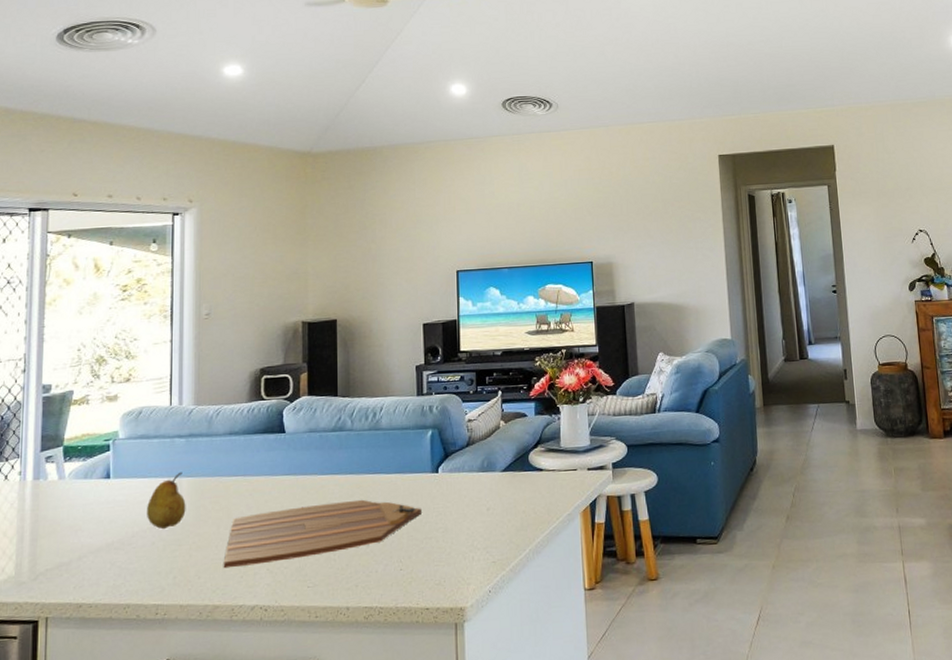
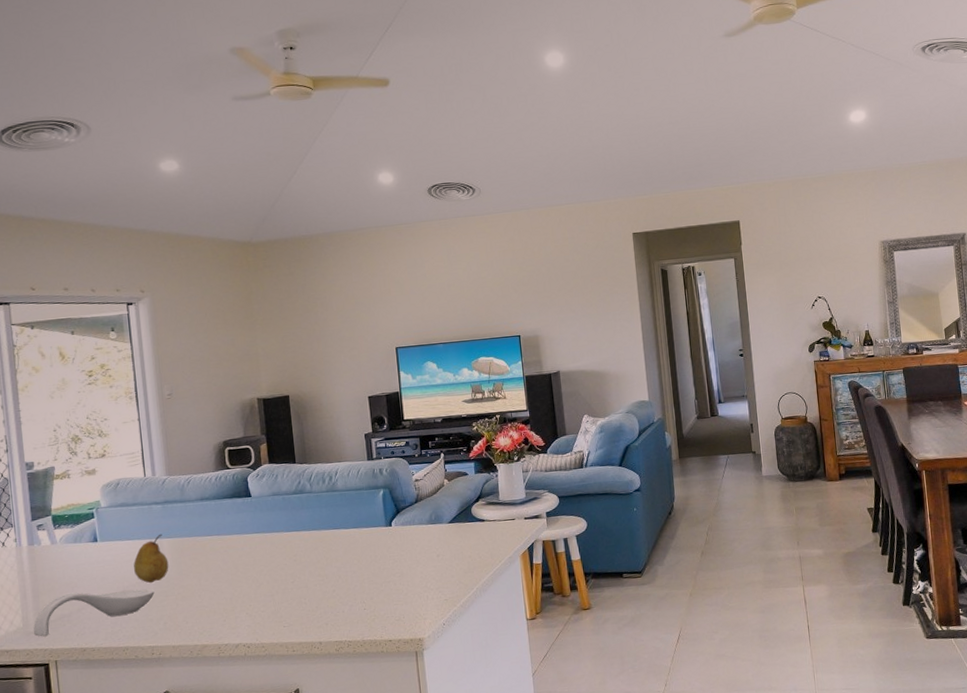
spoon rest: none [25,536,167,589] -> present [33,589,155,637]
cutting board: present [223,499,422,569] -> none [207,551,379,614]

